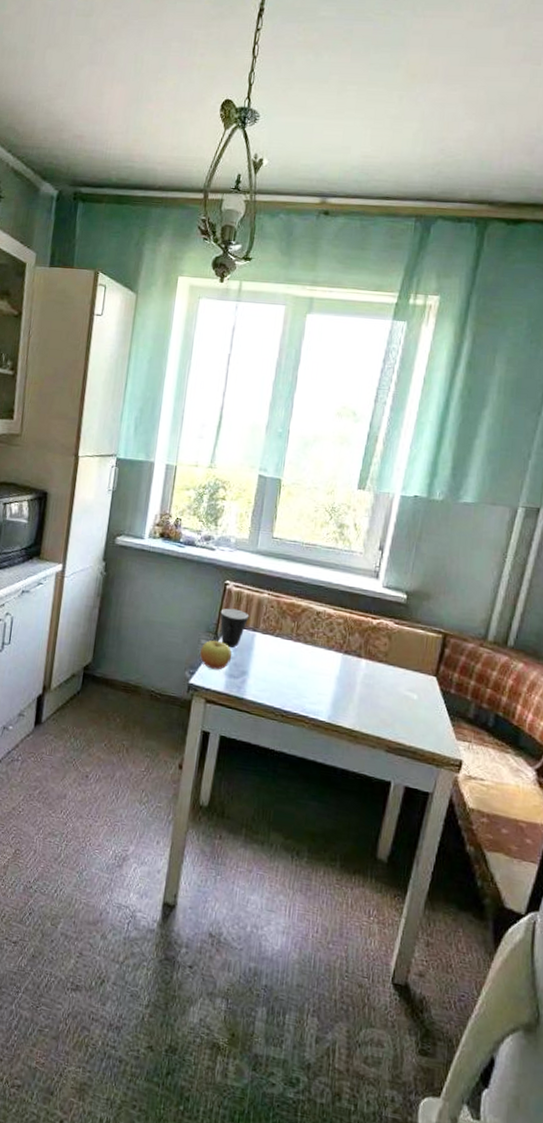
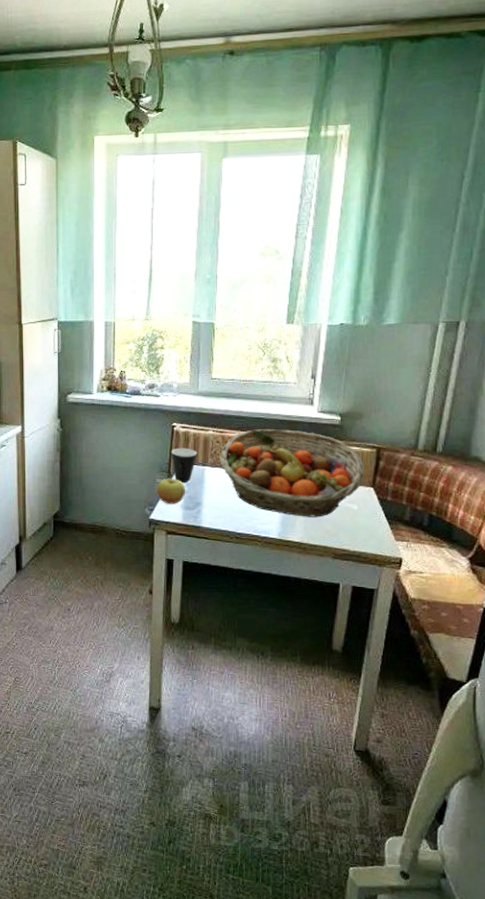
fruit basket: none [271,597,429,703] -> present [219,429,365,517]

